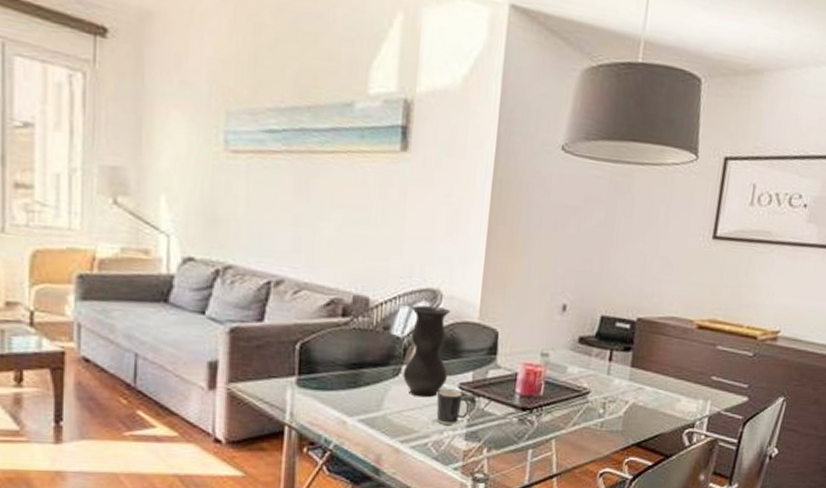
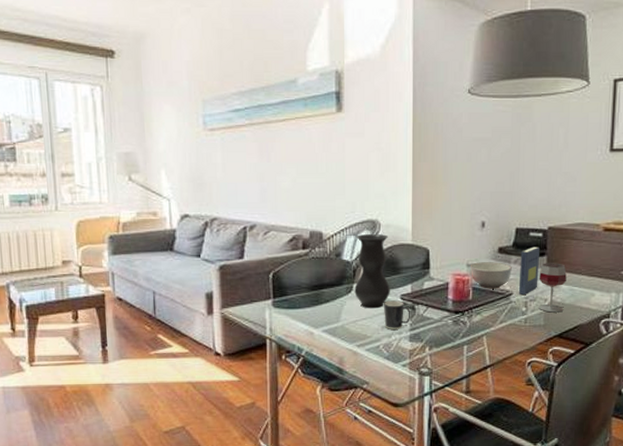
bowl: none [544,351,592,385] -> present [471,262,512,289]
book: none [596,339,626,395] -> present [518,246,540,296]
wineglass: none [618,359,653,418] -> present [538,263,567,313]

